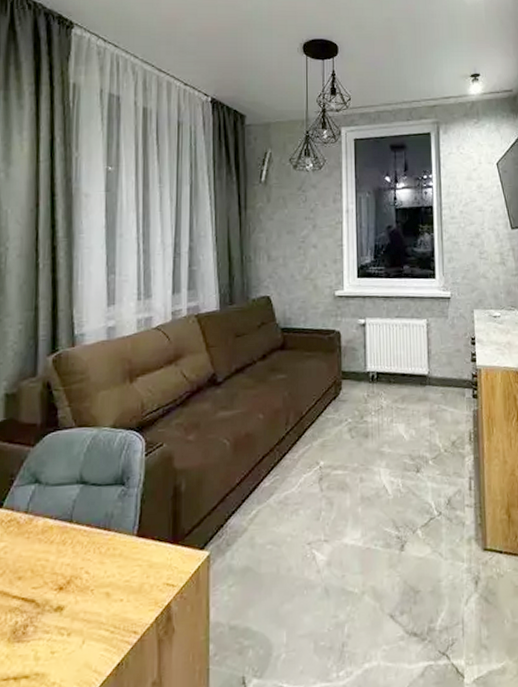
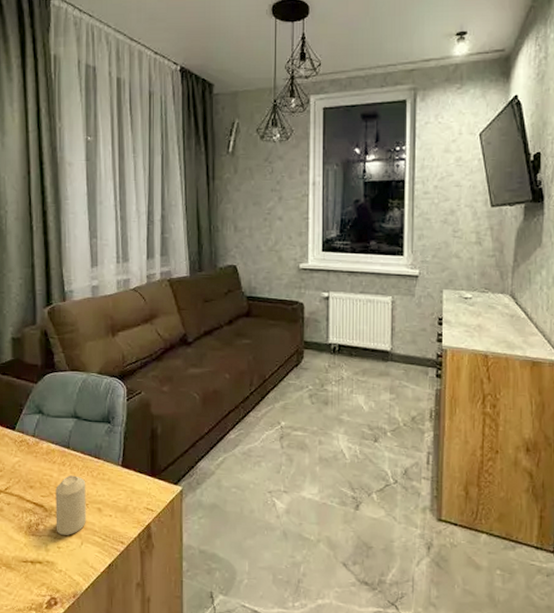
candle: none [50,555,92,635] -> present [56,475,86,535]

